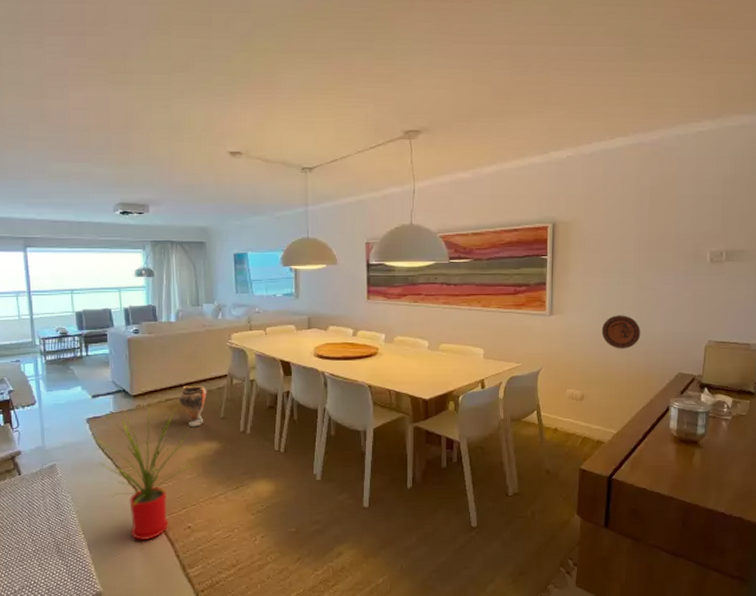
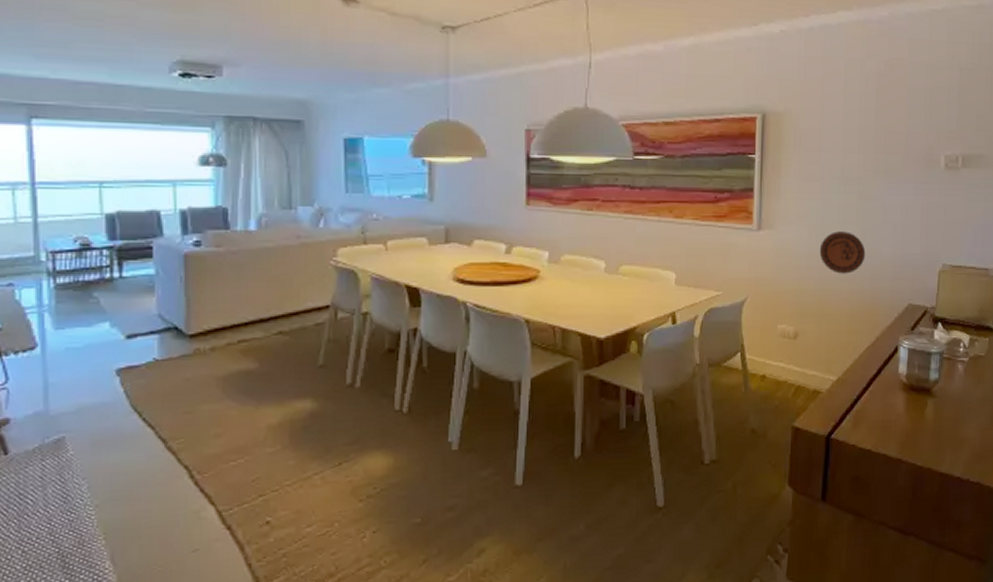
house plant: present [92,404,193,540] -> none [124,347,276,544]
vase: present [179,385,207,426] -> none [258,320,300,378]

